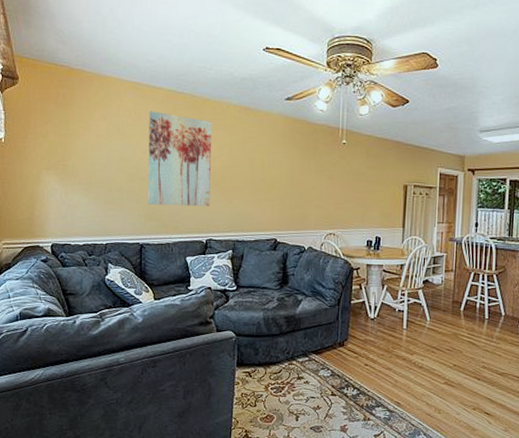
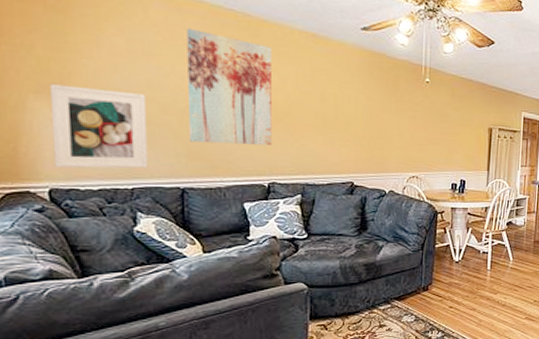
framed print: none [55,162,119,228] -> present [49,84,148,169]

